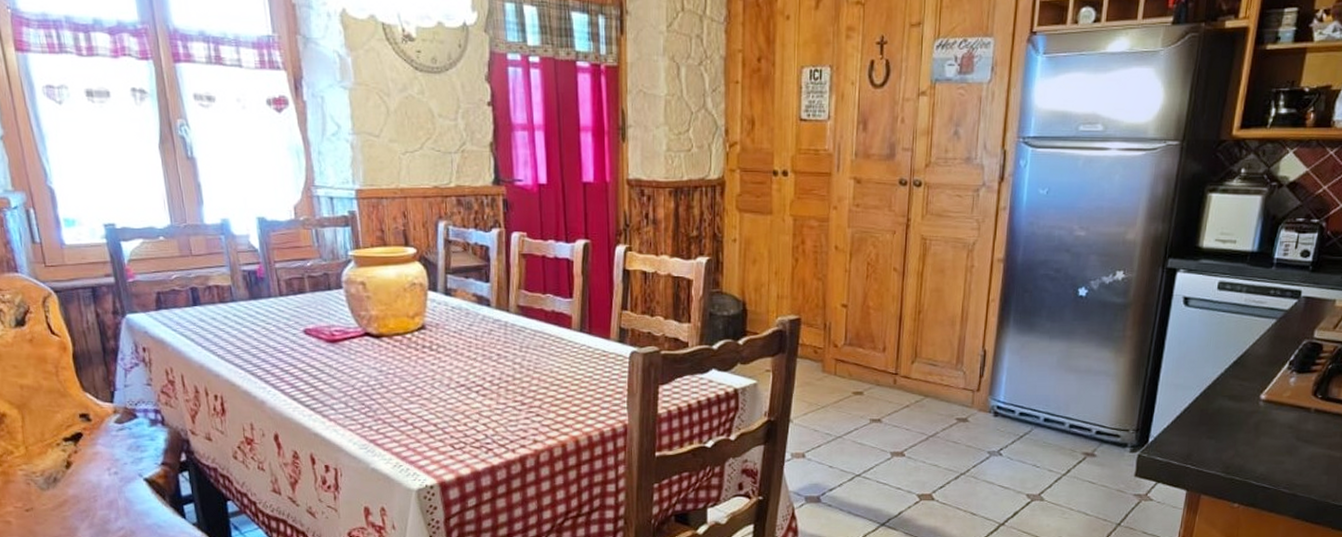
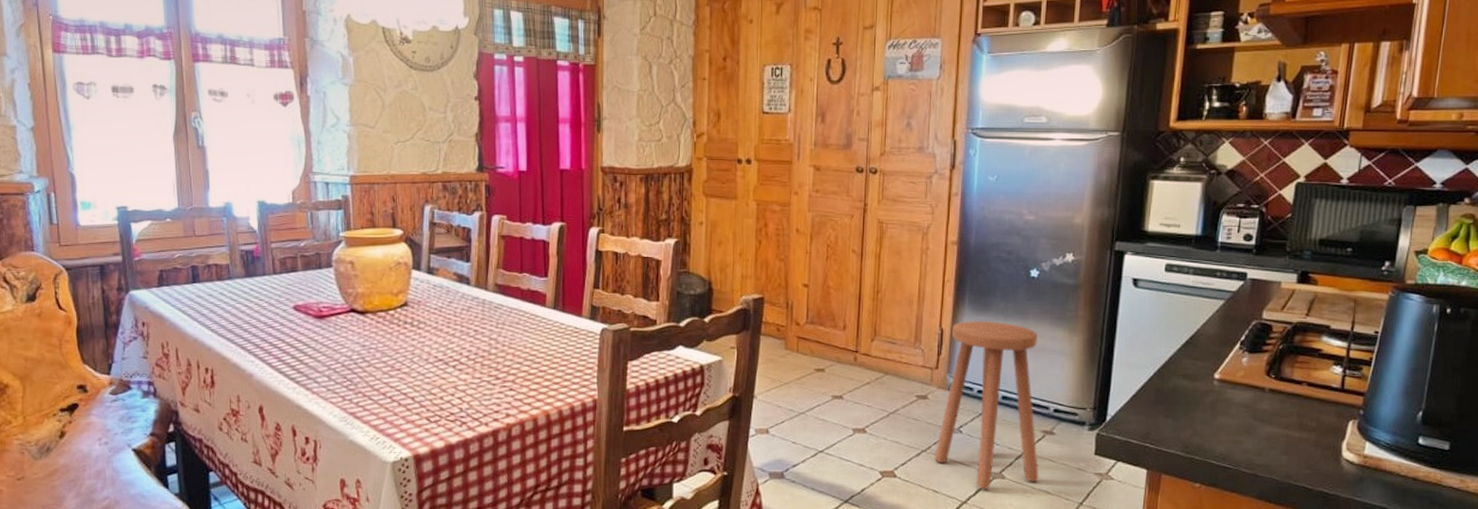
stool: none [973,342,1083,512] -> present [934,321,1039,490]

